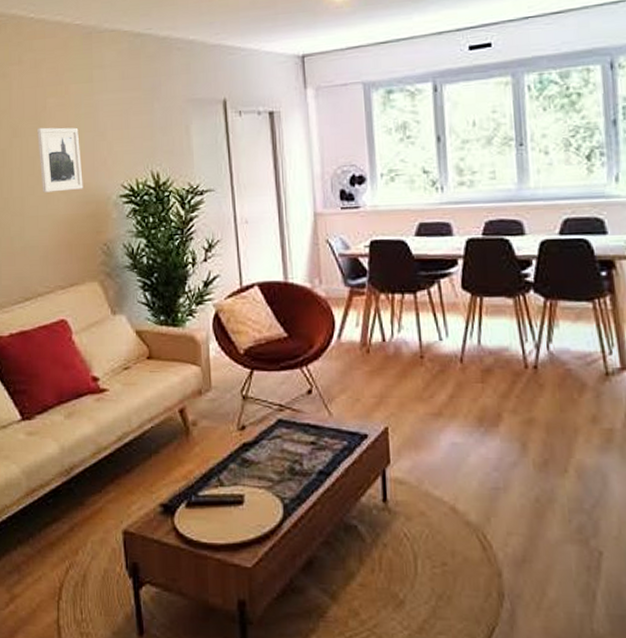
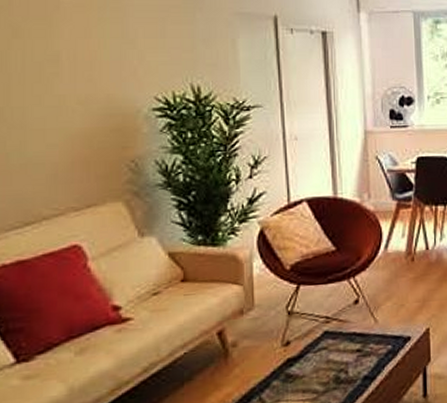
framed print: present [37,127,83,193] -> none [47,29,106,103]

